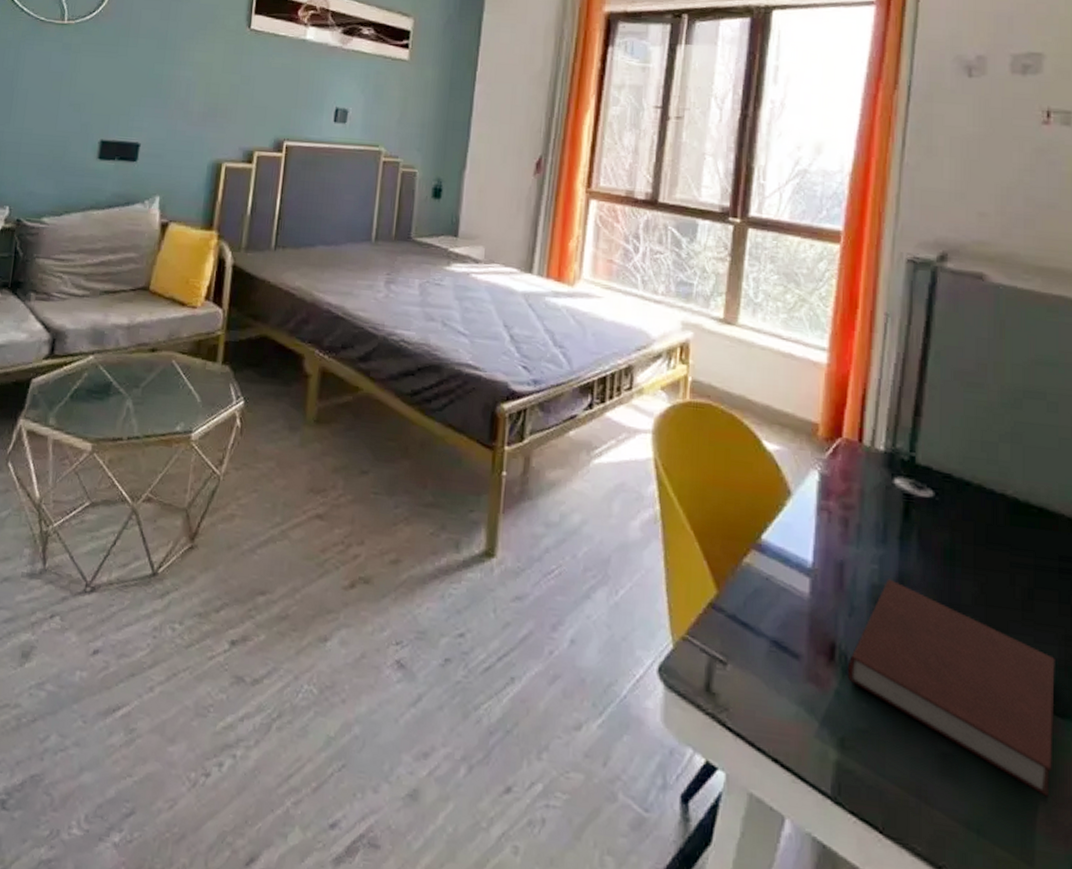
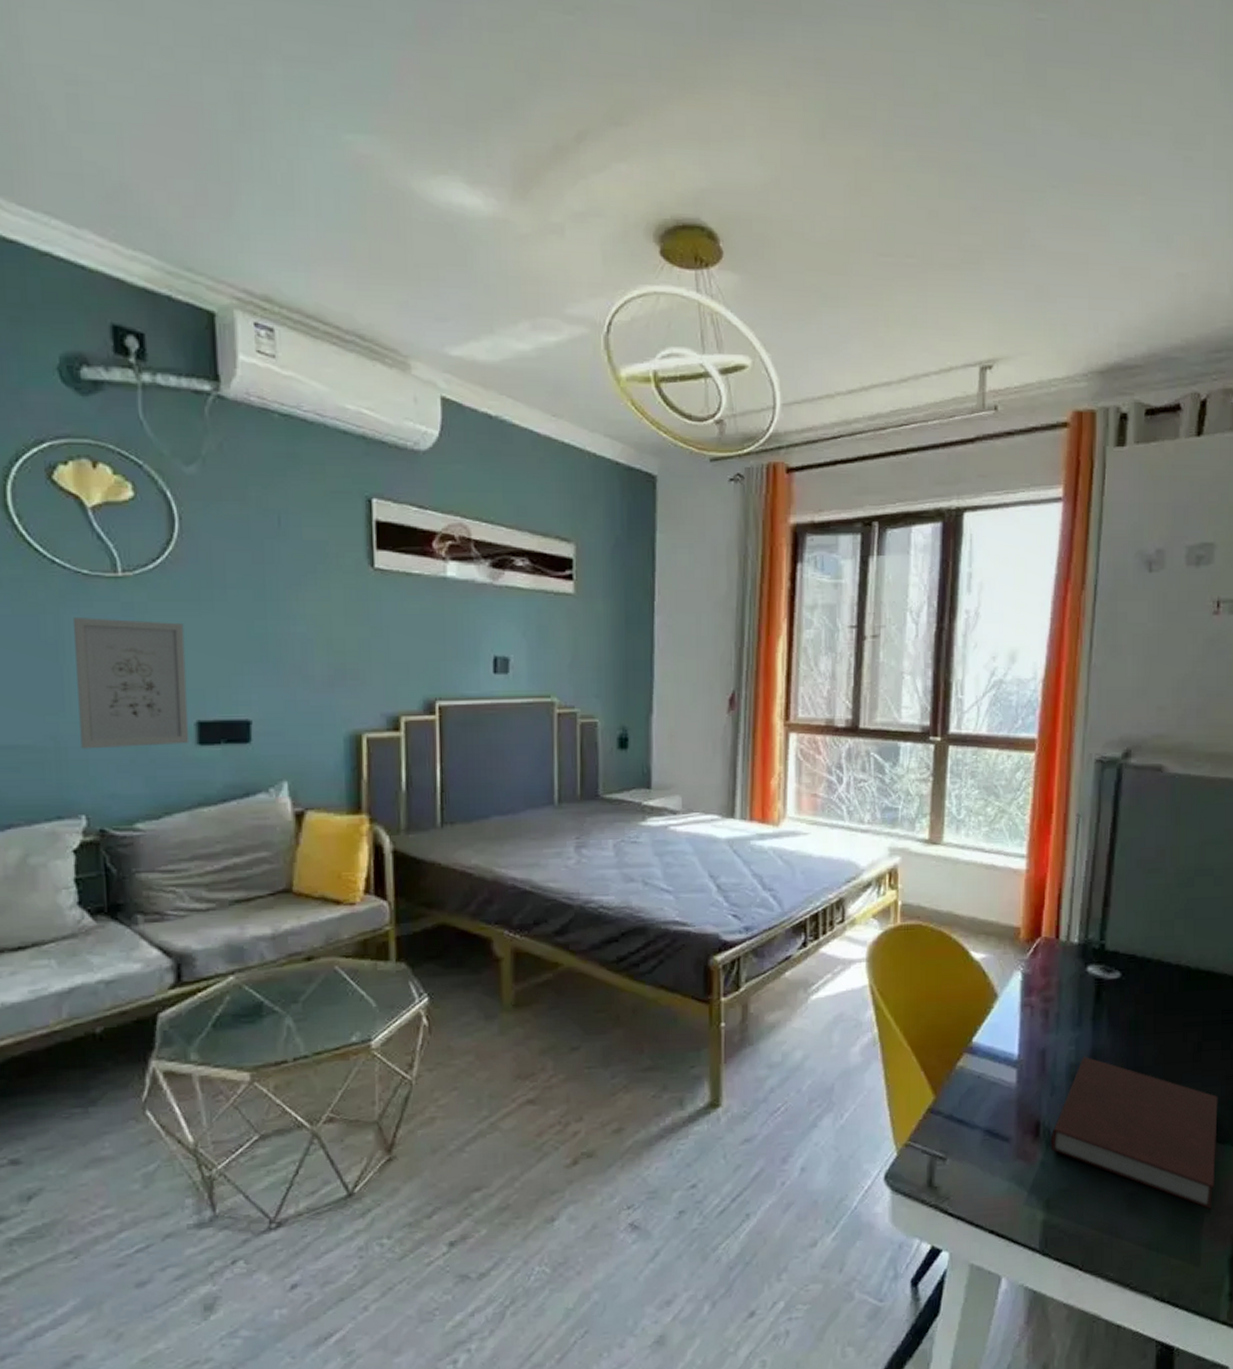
wall art: none [16,52,104,158] -> present [72,617,190,749]

